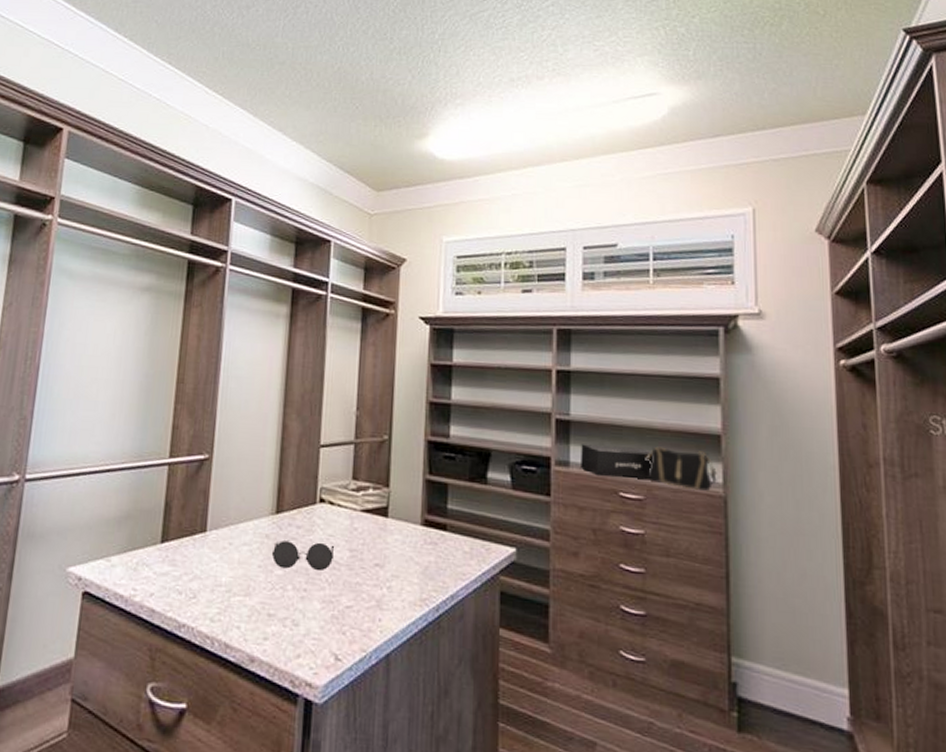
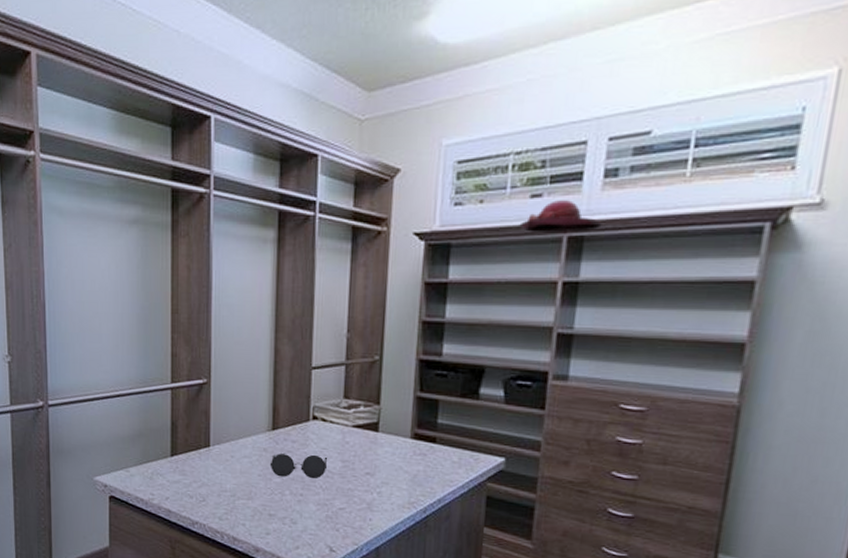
hat: none [514,296,585,326] -> present [519,200,602,232]
box: present [581,444,654,480] -> none [580,358,664,392]
handbag: present [645,446,717,492] -> none [653,357,734,402]

